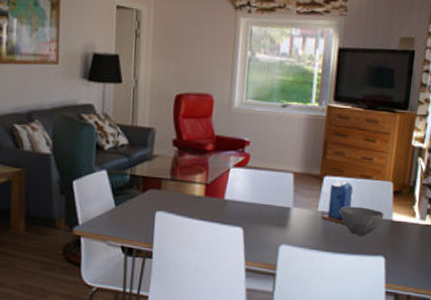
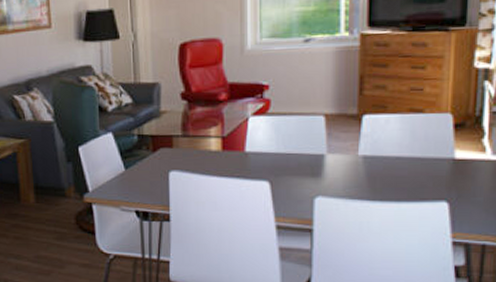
candle: present [321,178,354,224] -> none [363,115,401,168]
bowl: present [340,206,384,235] -> none [386,146,443,179]

